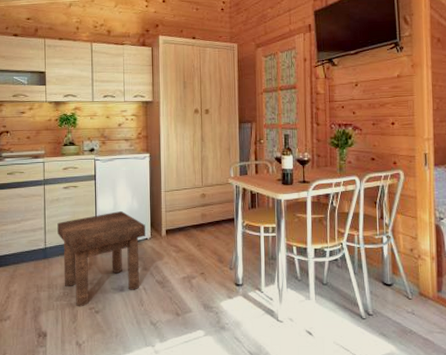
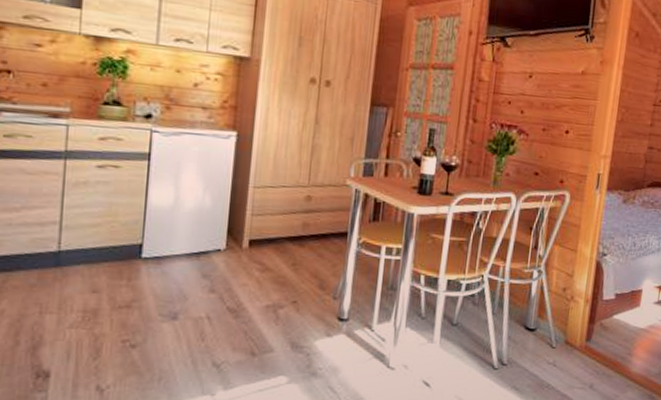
stool: present [57,211,145,307] -> none [81,208,219,338]

